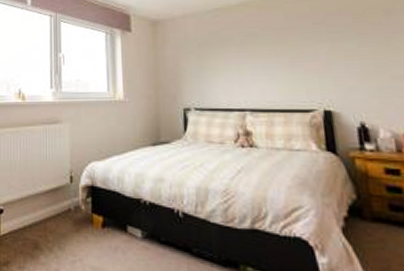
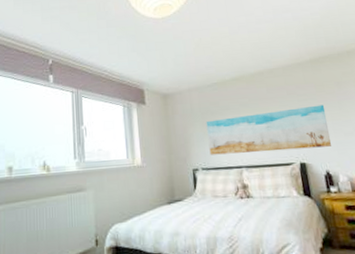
wall art: none [202,38,371,94] -> present [206,105,332,155]

